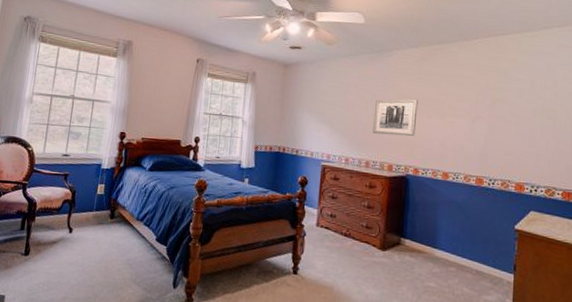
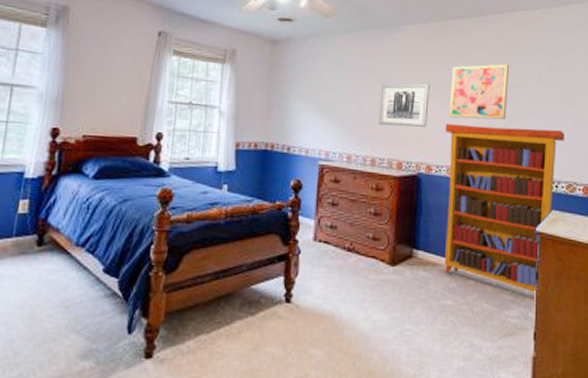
bookcase: none [428,133,544,283] -> present [444,123,564,294]
wall art: none [435,82,492,131] -> present [450,64,509,120]

